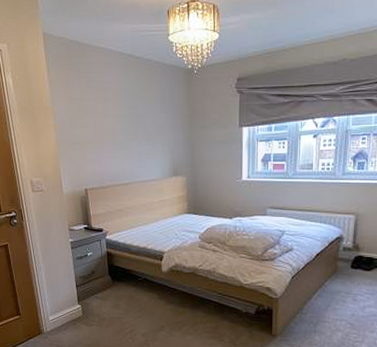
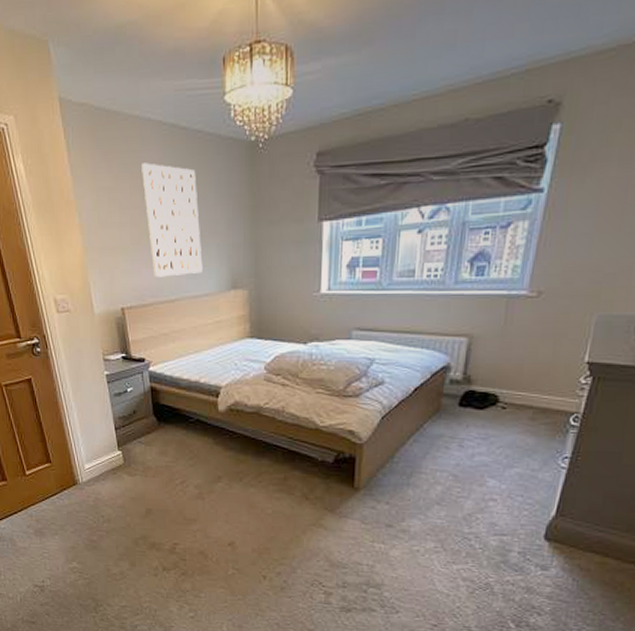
wall art: none [105,81,151,166] -> present [142,162,203,277]

